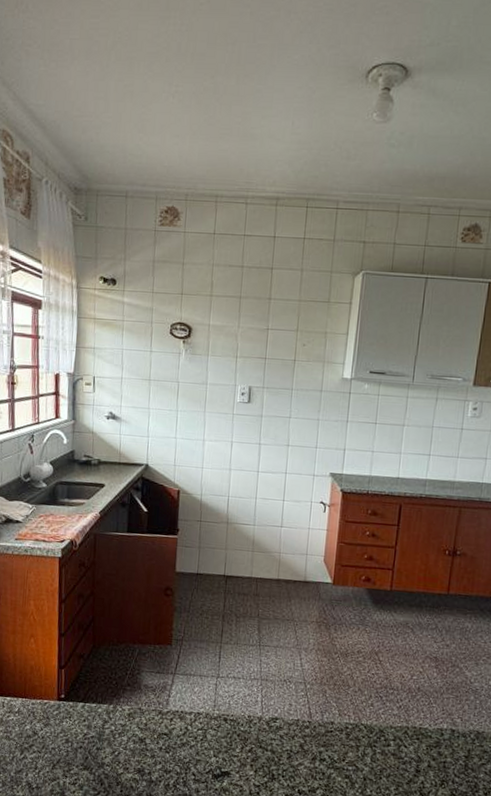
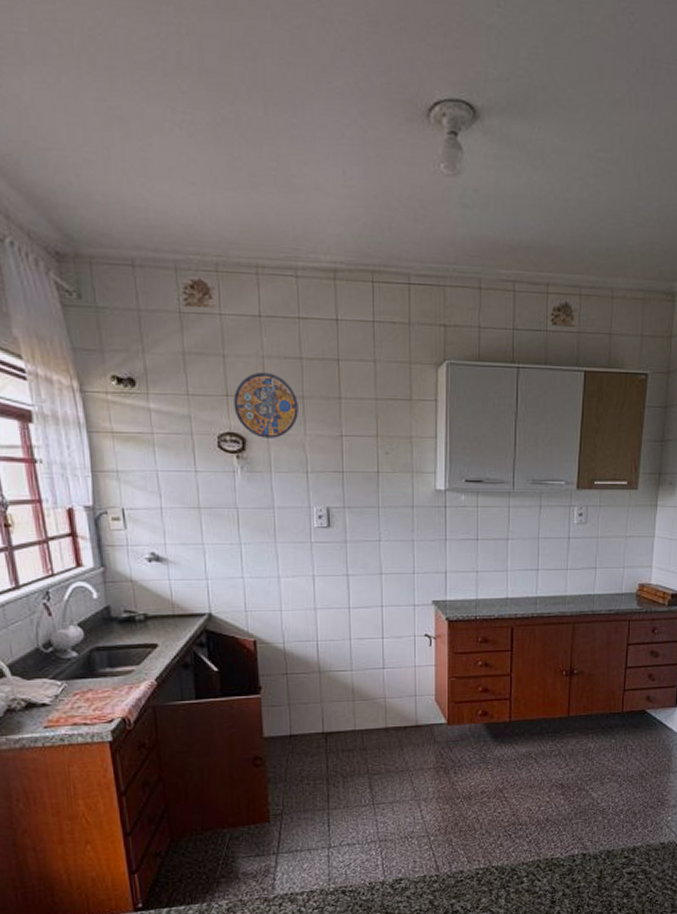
manhole cover: none [186,276,236,329] -> present [233,372,298,438]

